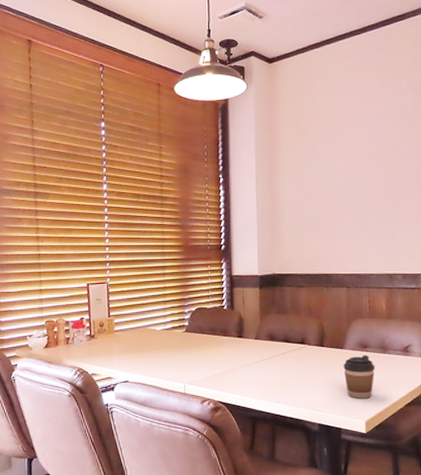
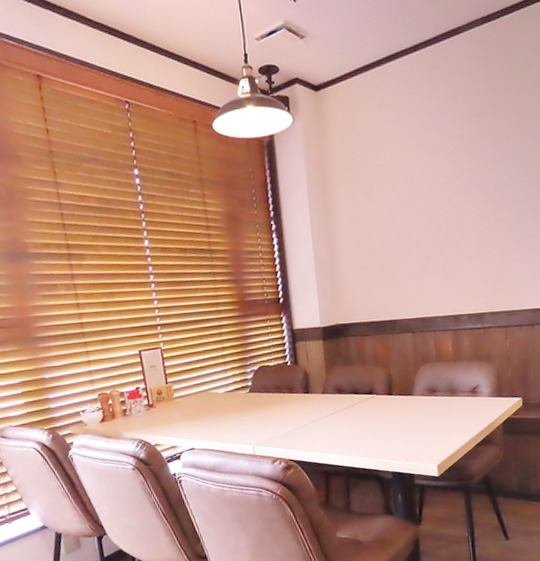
coffee cup: present [343,354,375,399] -> none [413,399,445,444]

